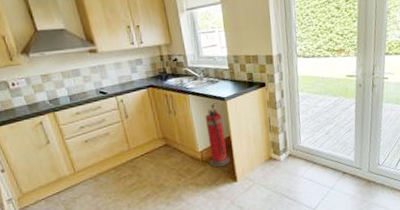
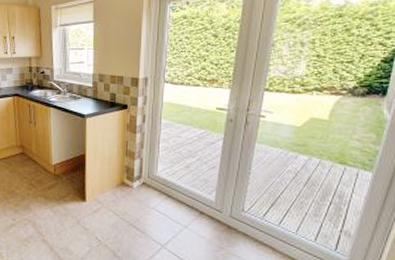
fire extinguisher: present [205,104,230,167] -> none [61,120,81,184]

